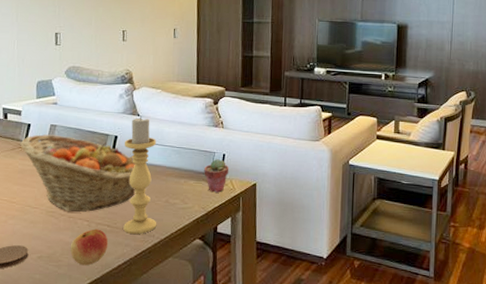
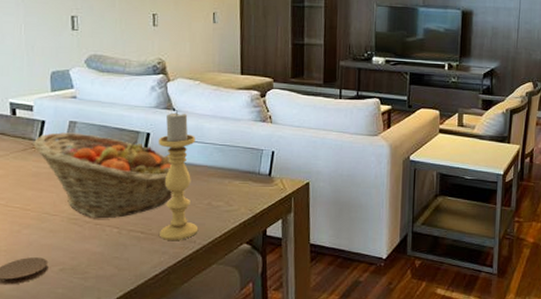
apple: present [70,228,109,266] -> none [97,236,143,277]
potted succulent: present [204,159,229,193] -> none [251,157,279,193]

